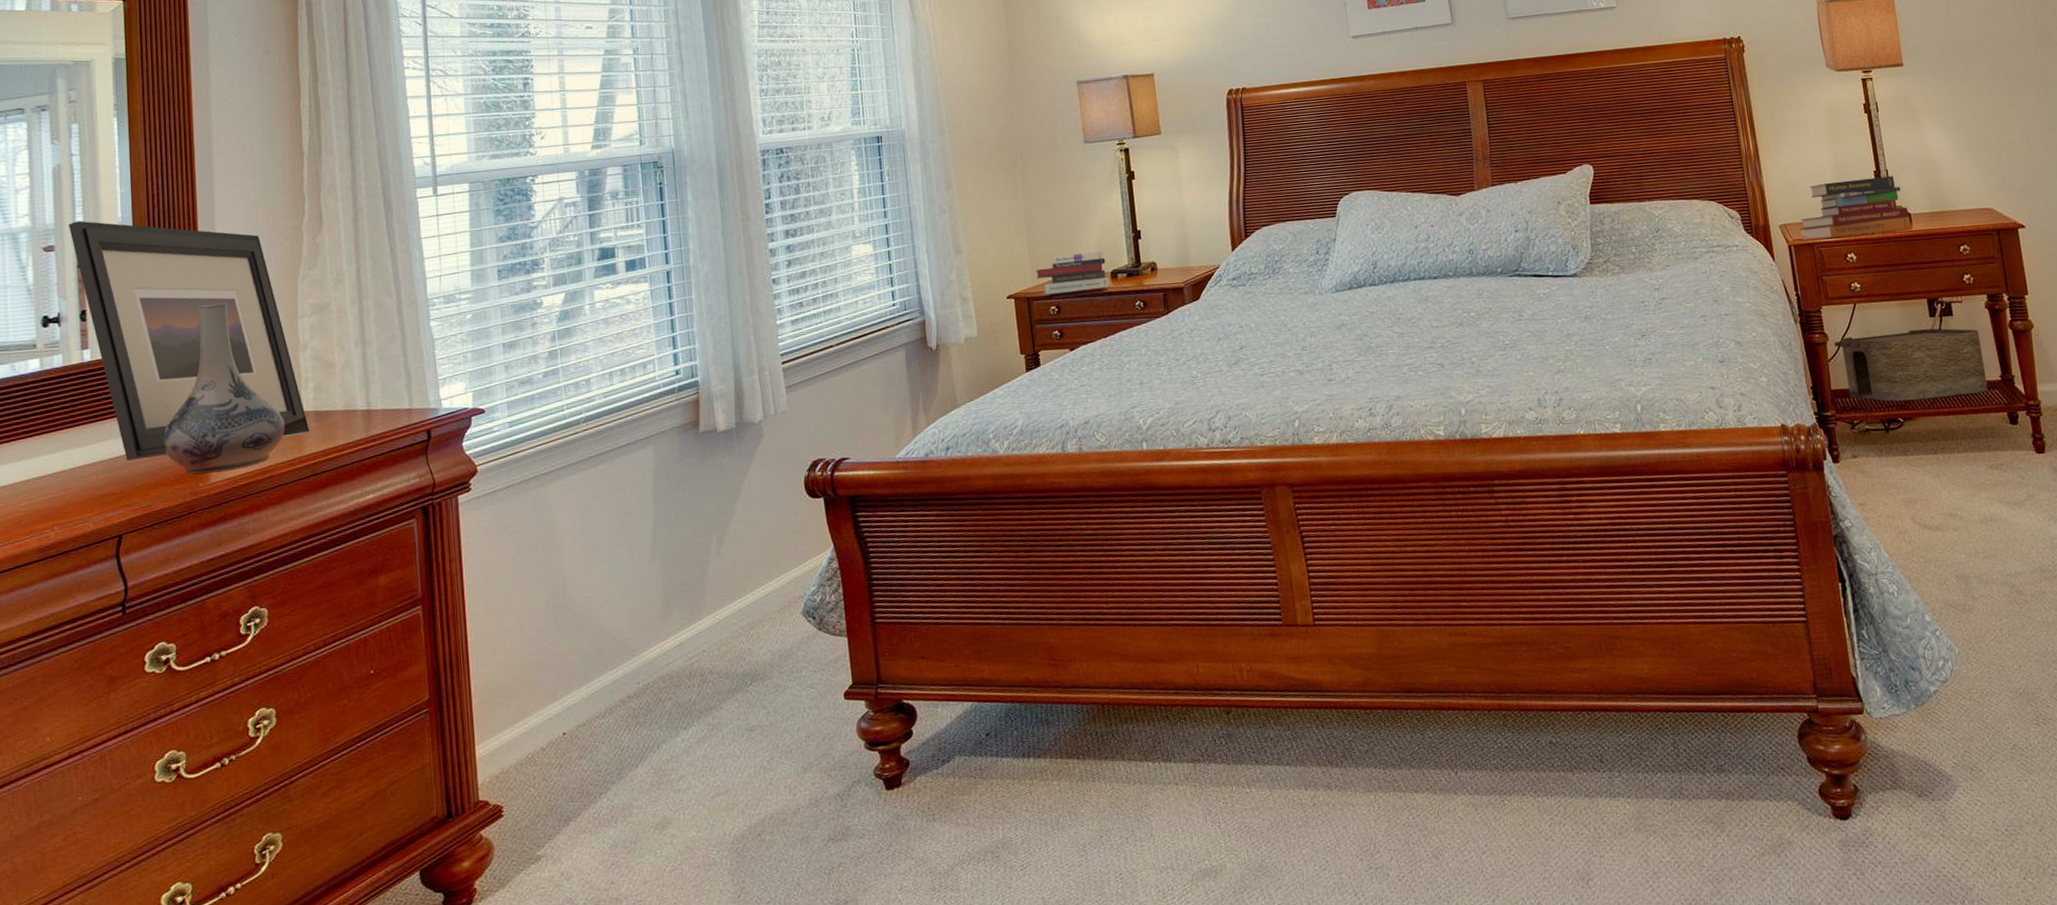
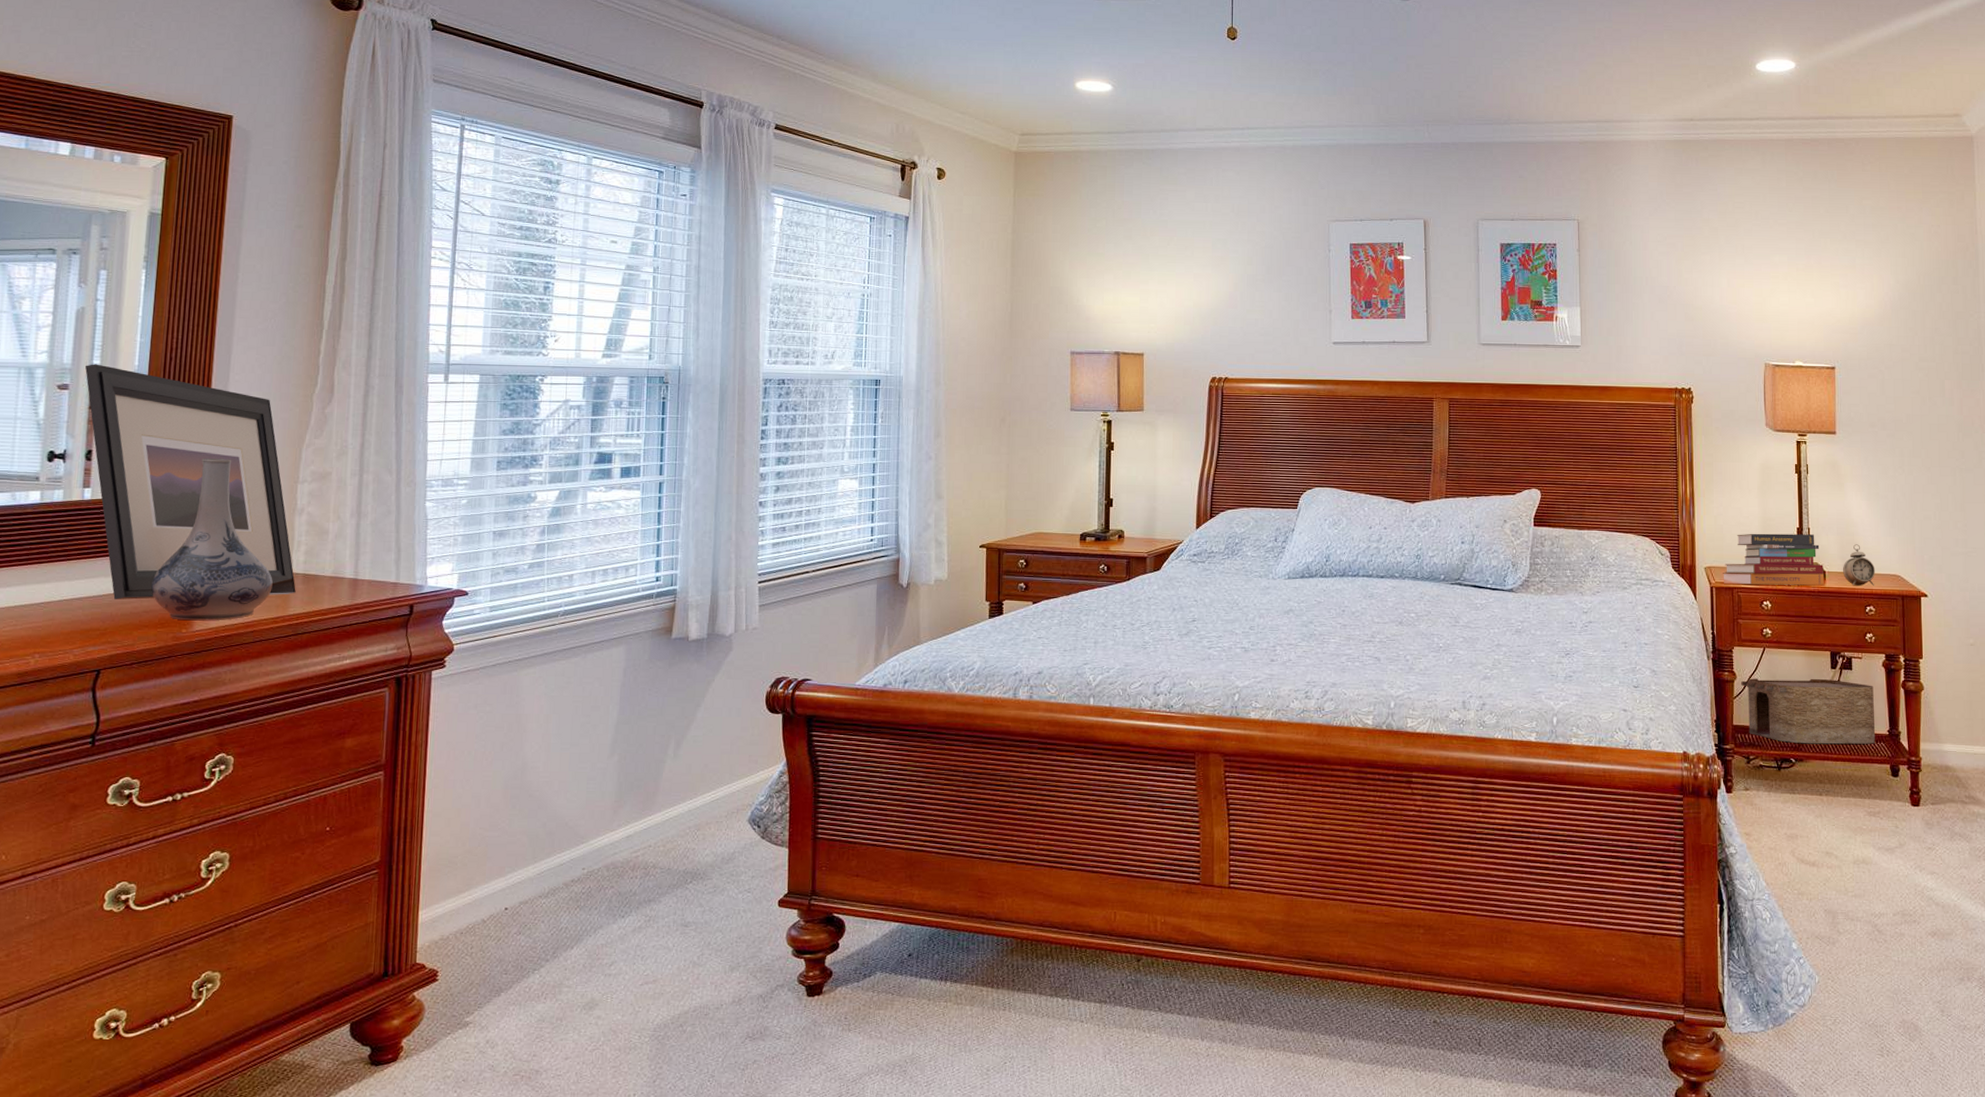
books: present [1036,251,1110,299] -> none [1009,513,1078,553]
alarm clock: none [1929,180,1966,226] -> present [1843,544,1876,587]

